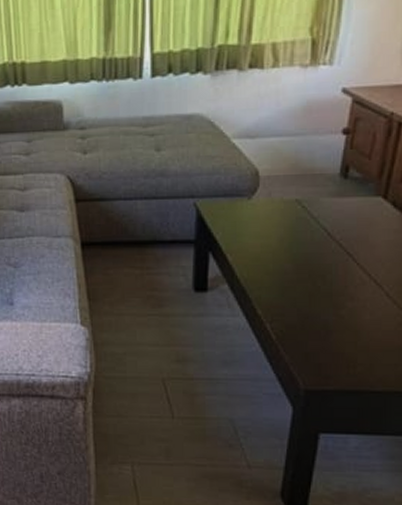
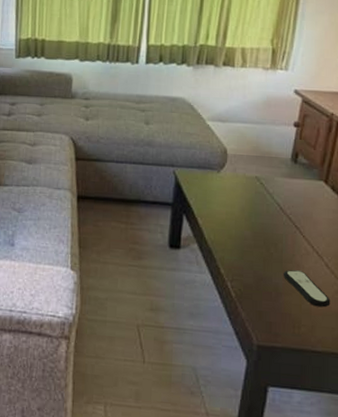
remote control: none [334,304,393,343] -> present [284,270,331,308]

